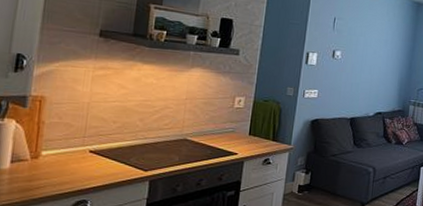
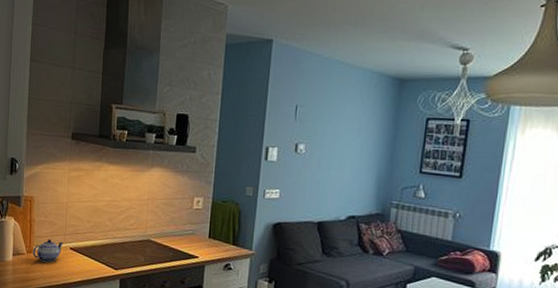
teapot: none [39,142,82,168] -> present [32,239,63,263]

